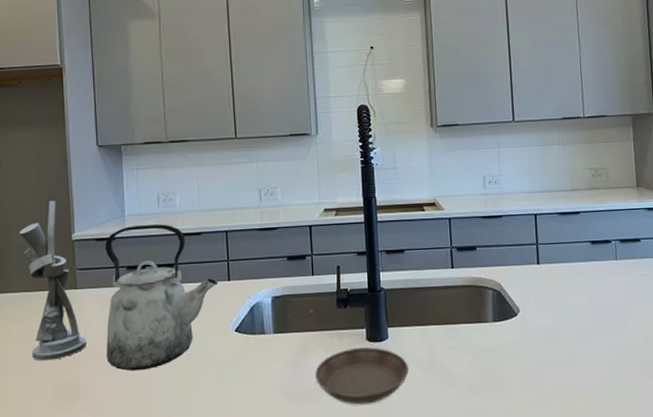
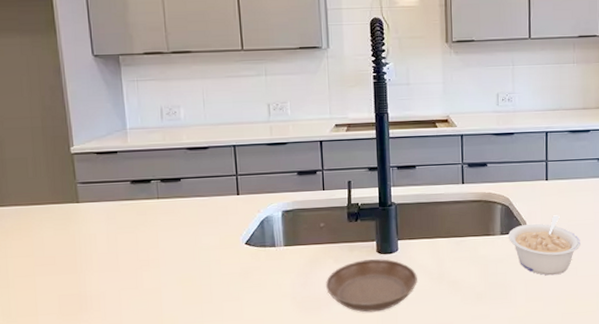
utensil holder: present [19,200,86,361] -> none [13,112,92,274]
kettle: present [105,224,218,371] -> none [107,138,227,283]
legume: none [500,301,578,366] -> present [508,215,580,276]

